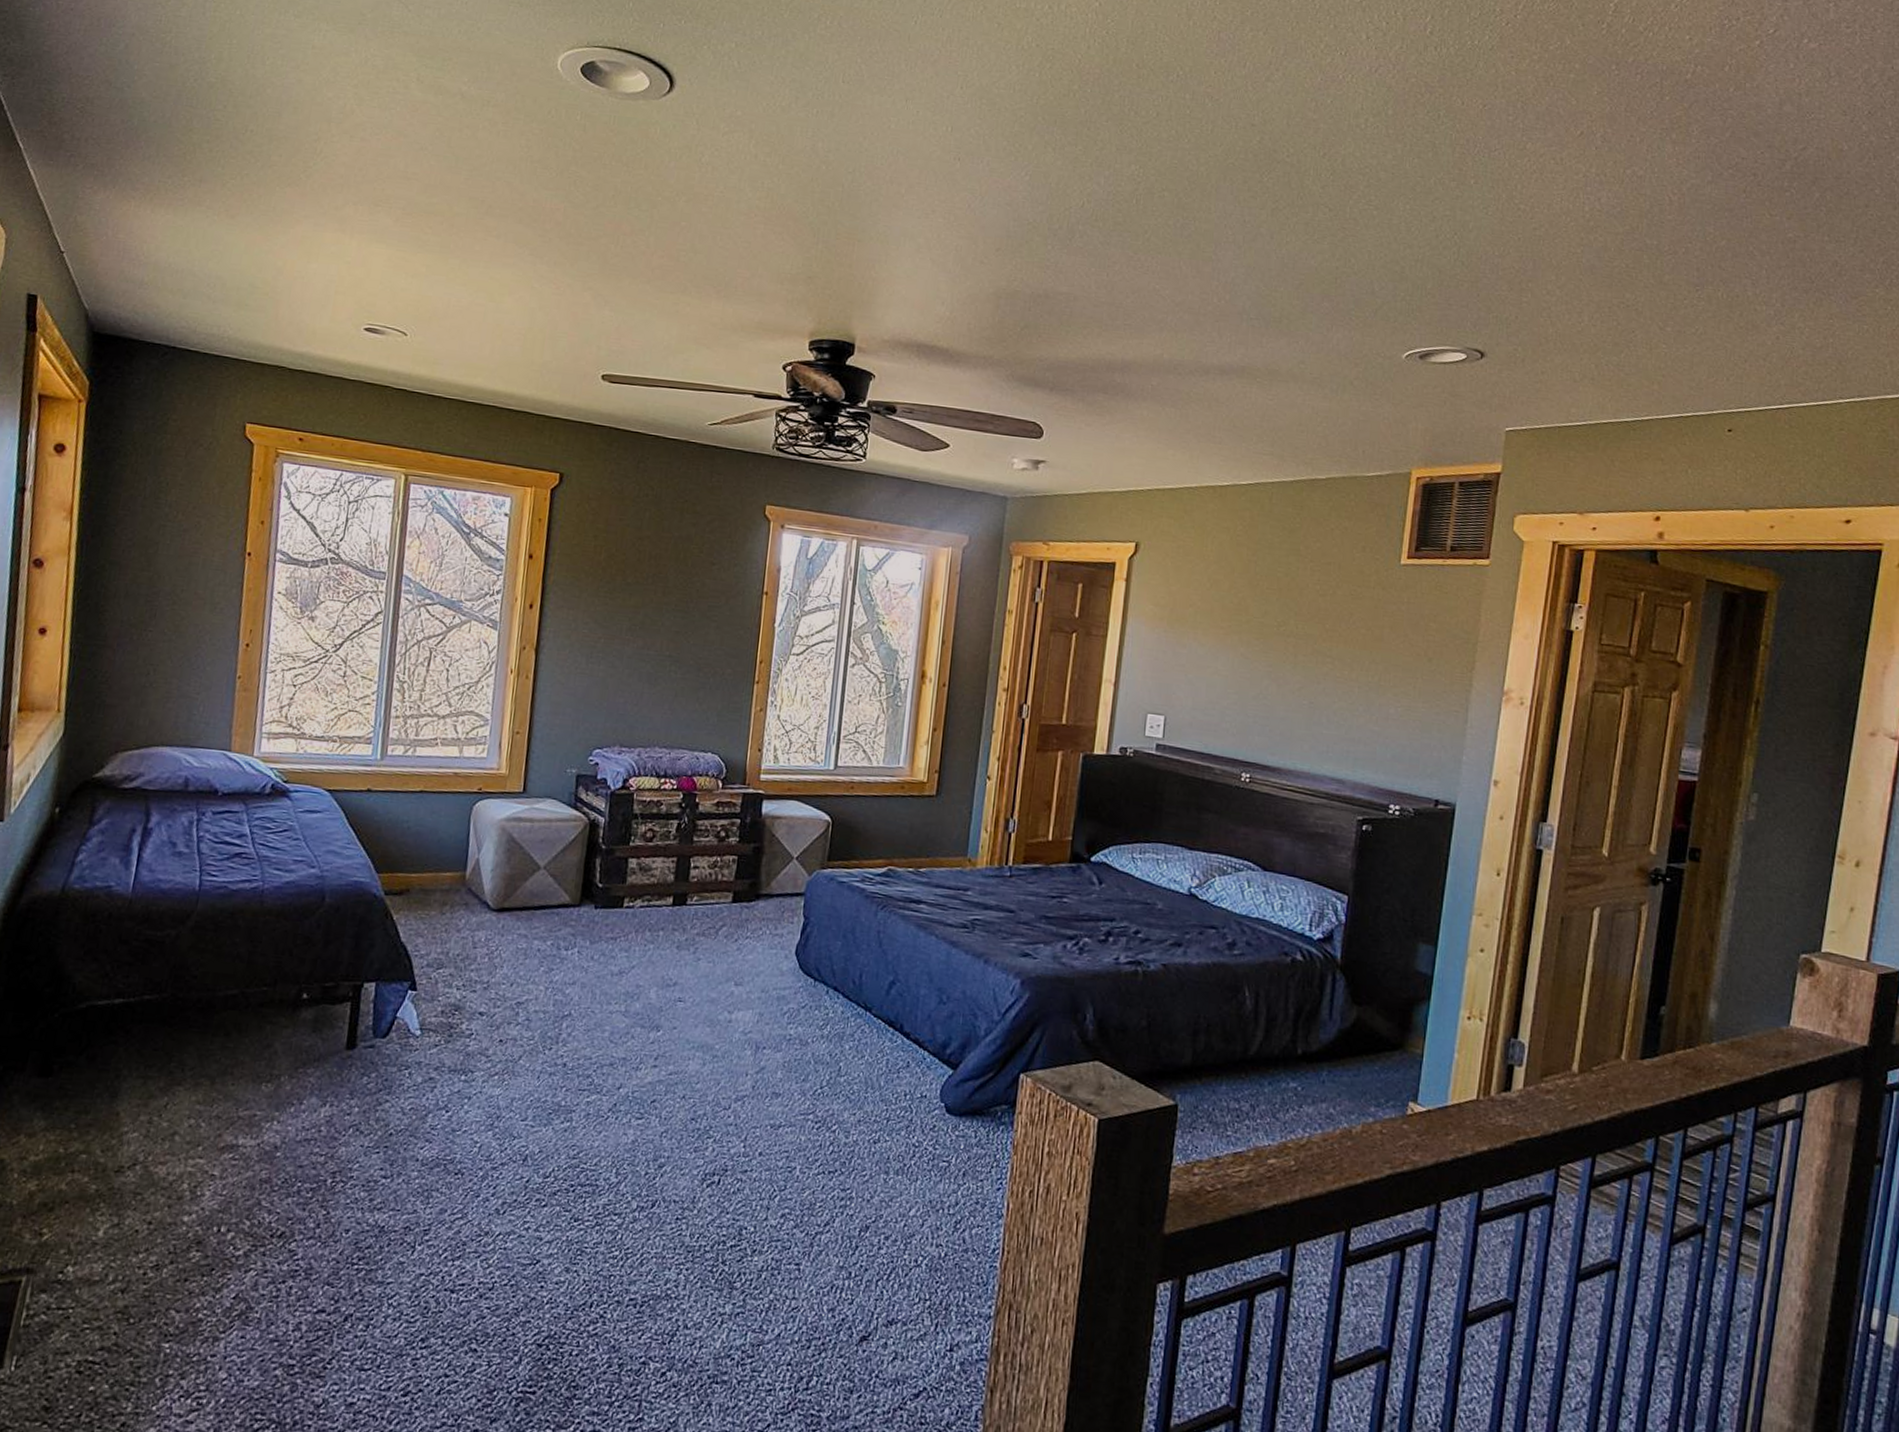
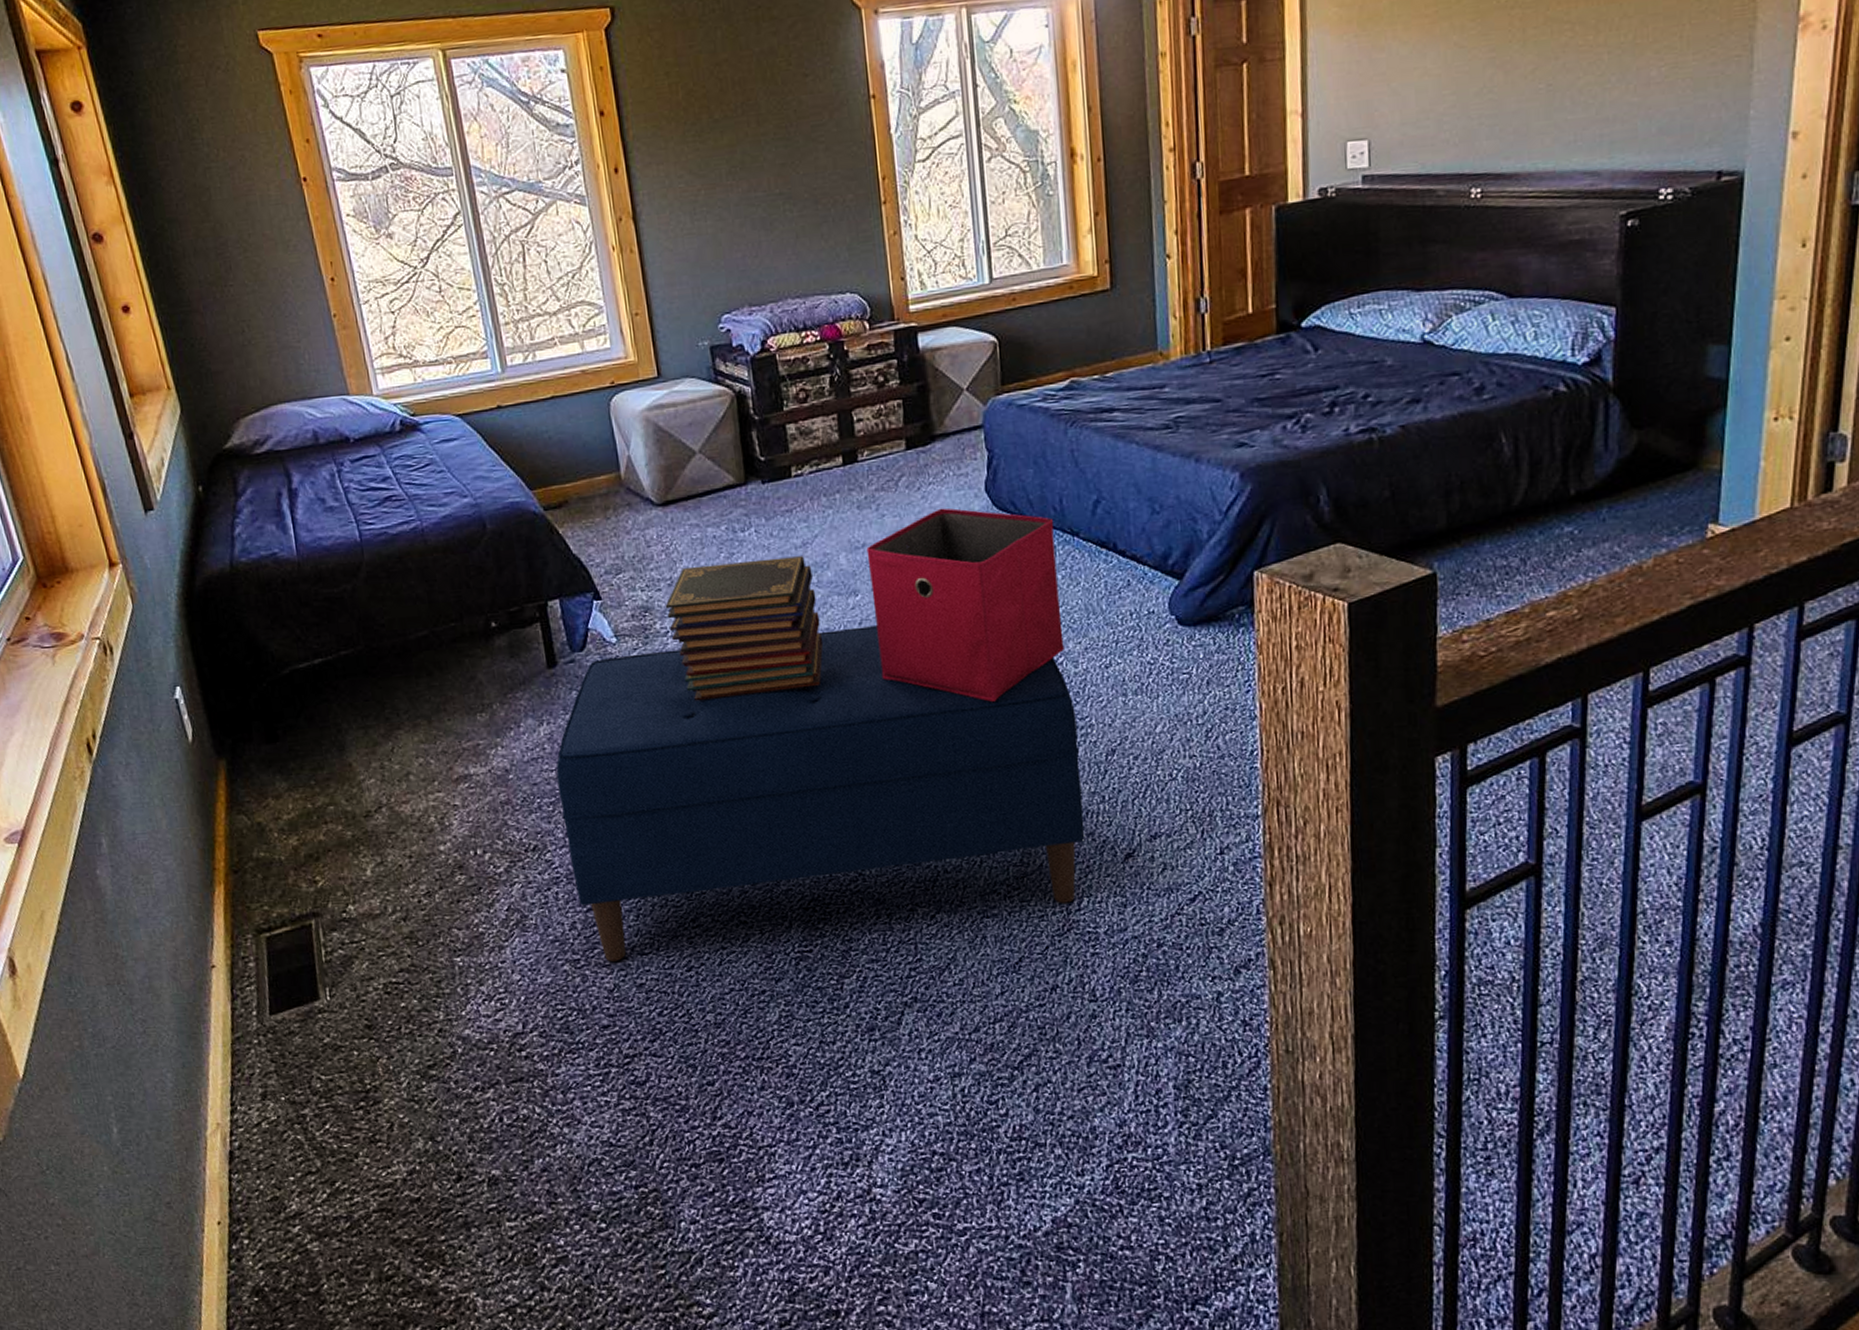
bench: none [311,1049,839,1380] -> present [556,626,1085,962]
book stack: none [474,974,623,1113] -> present [665,556,824,701]
storage bin: none [665,962,852,1160] -> present [866,508,1064,703]

